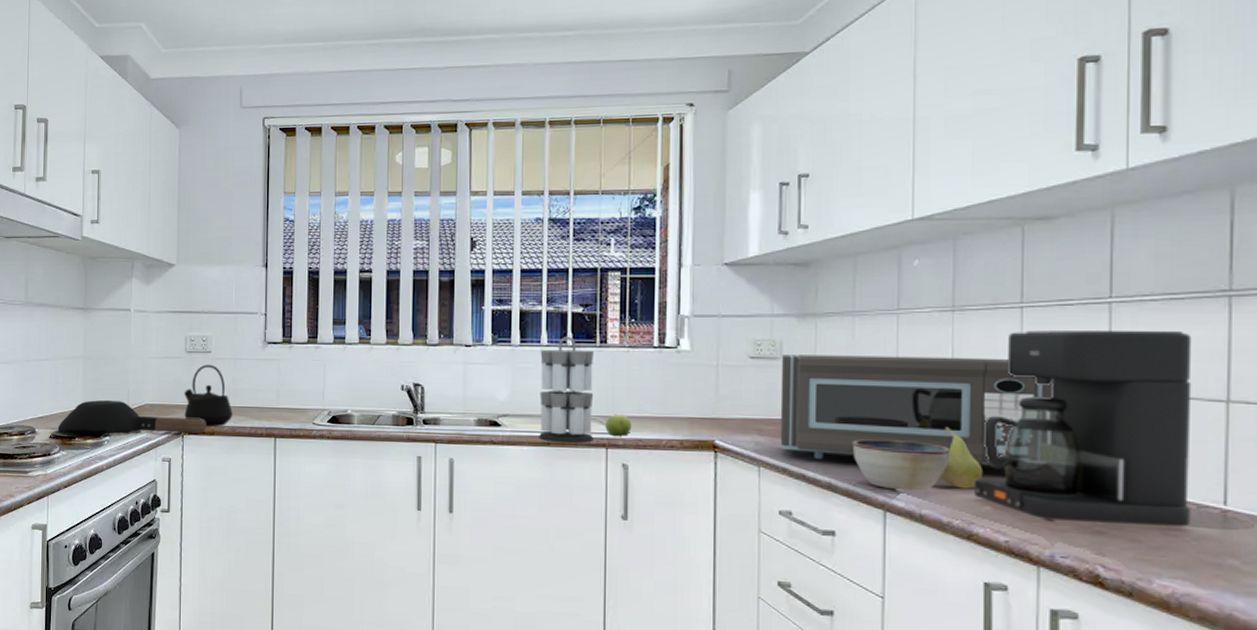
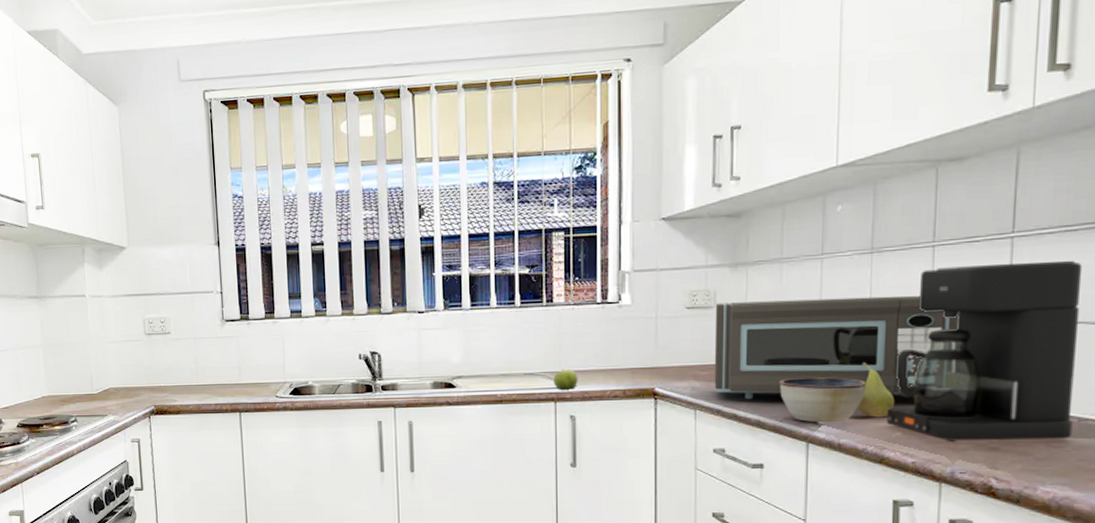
frying pan: present [58,399,206,435] -> none [24,386,172,422]
kettle: present [184,364,234,428] -> none [146,345,198,407]
spice rack: present [539,336,595,444] -> none [490,297,543,400]

